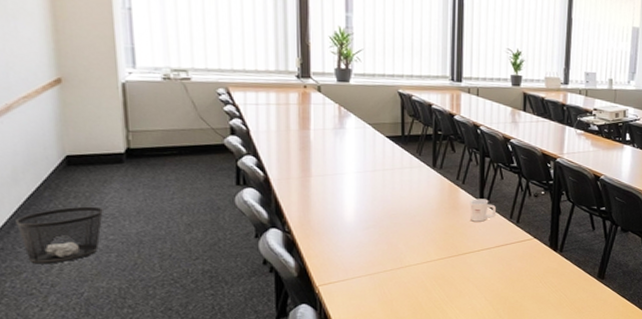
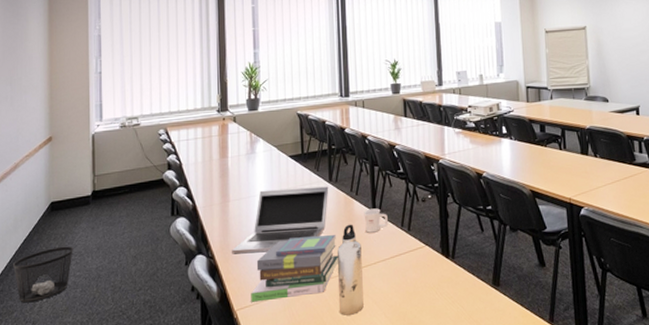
laptop: none [314,169,432,231] -> present [232,186,329,253]
books: none [336,220,438,279] -> present [251,235,338,302]
water bottle: none [436,211,465,297] -> present [337,224,364,315]

